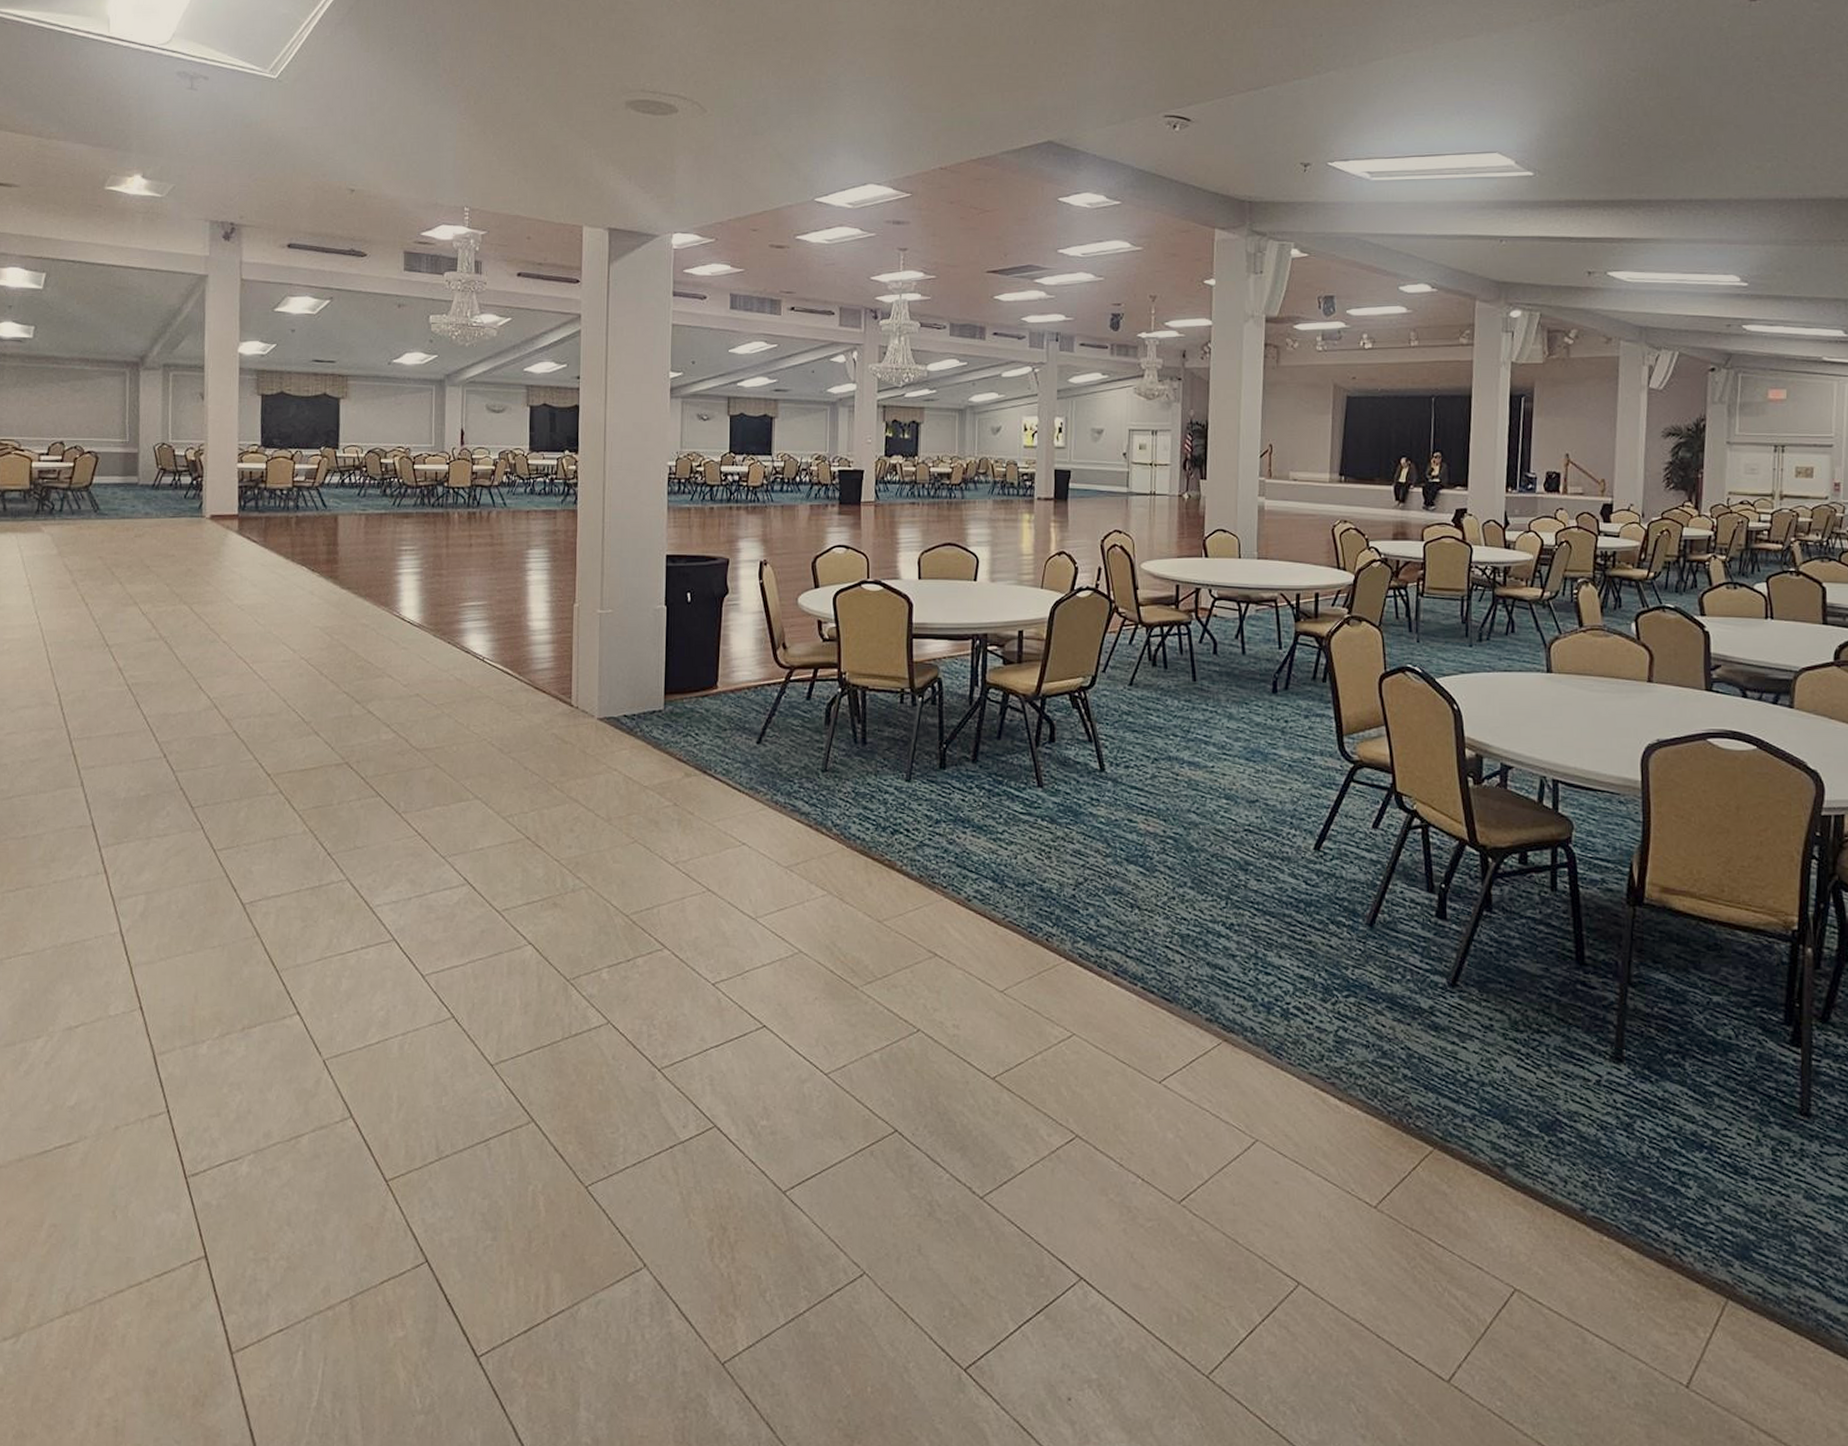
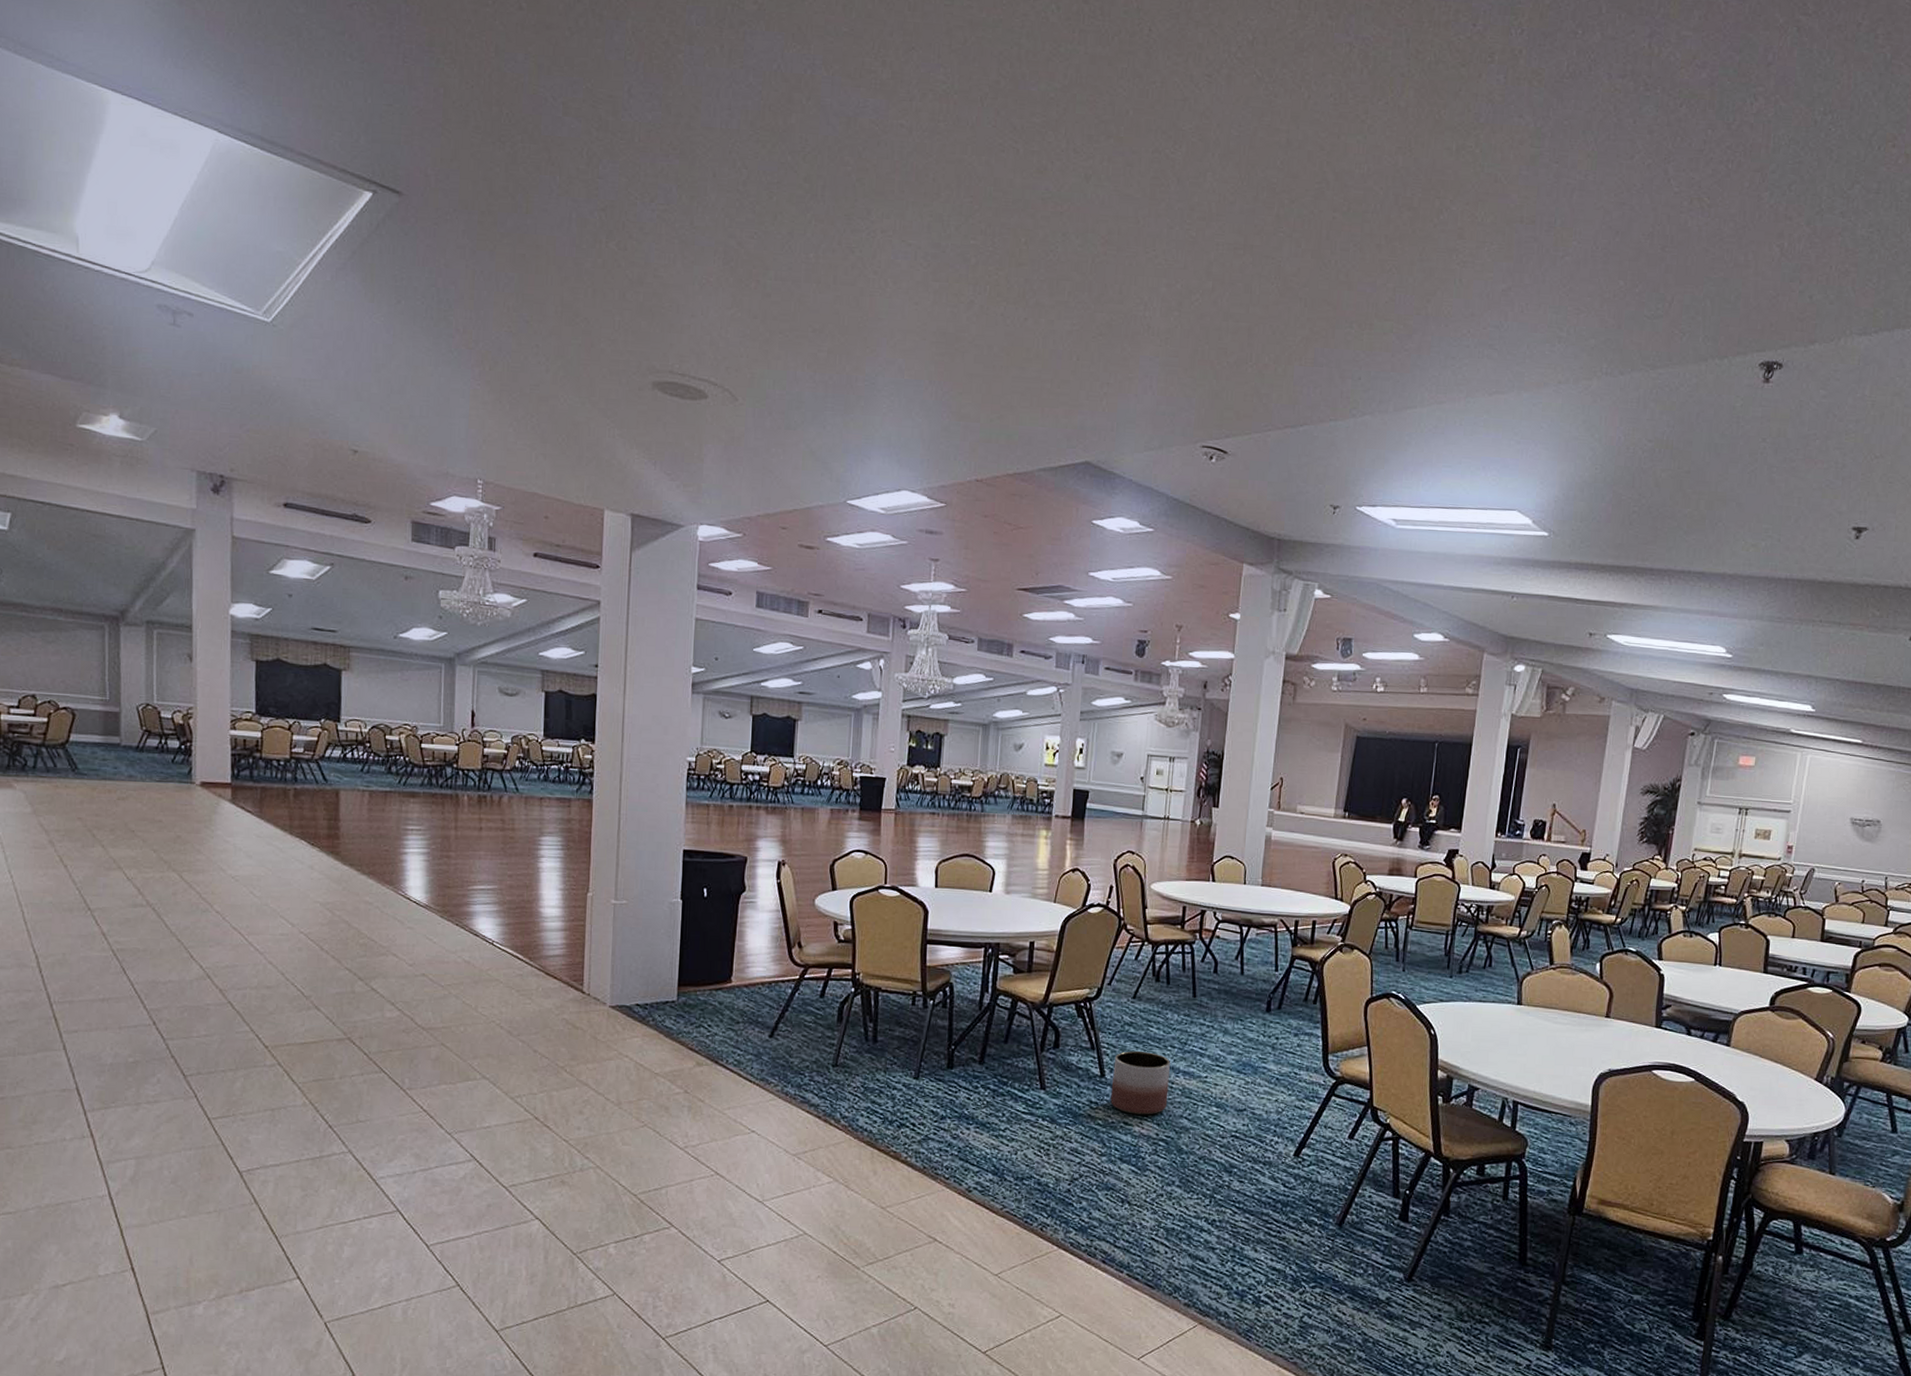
planter: none [1112,742,1173,811] -> present [1110,1051,1170,1115]

